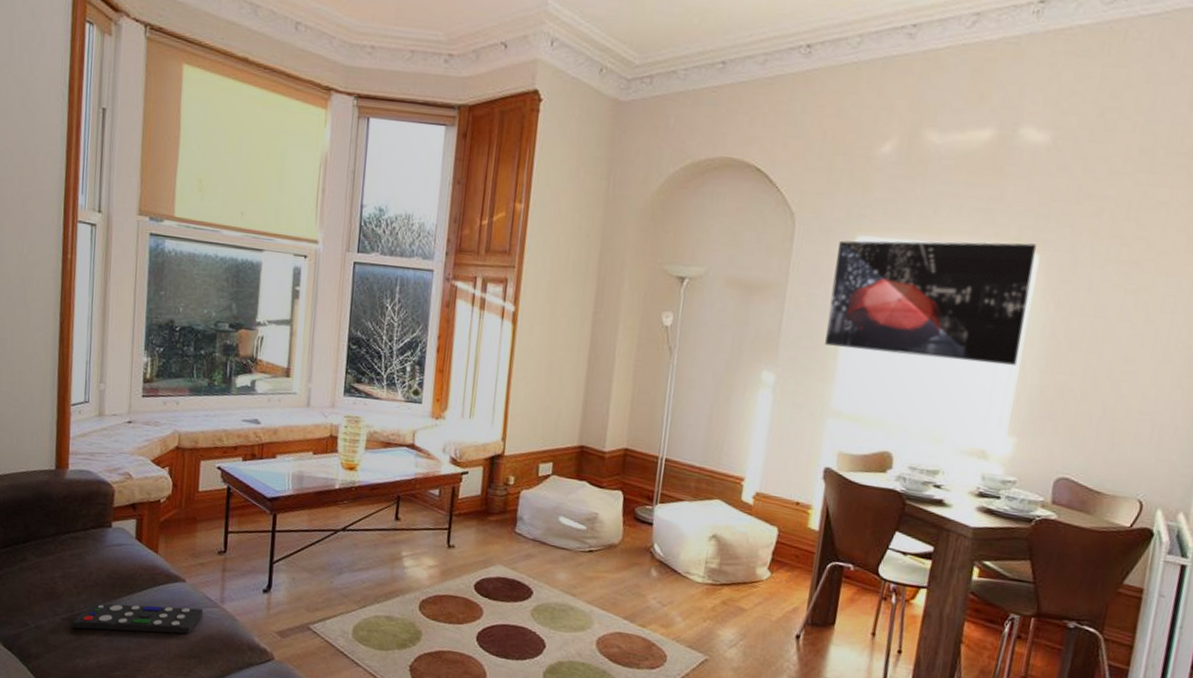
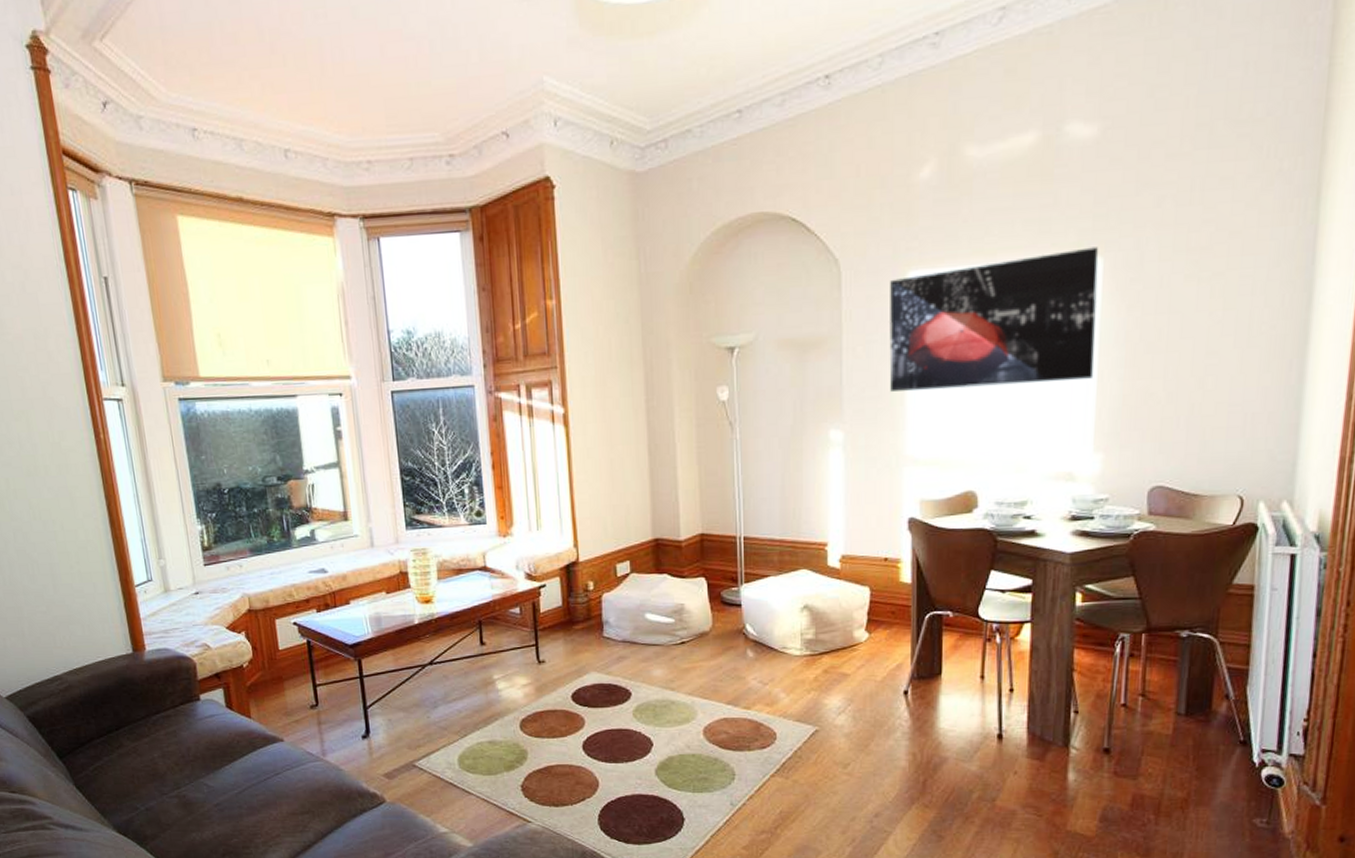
remote control: present [72,603,204,634] -> none [181,765,308,804]

